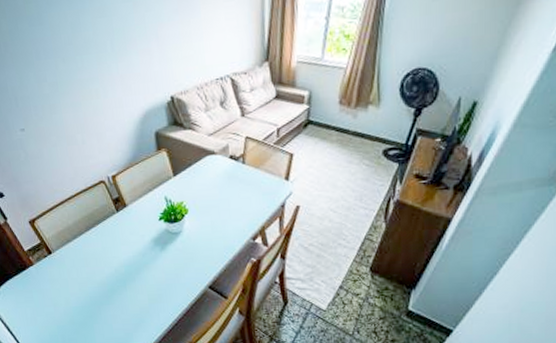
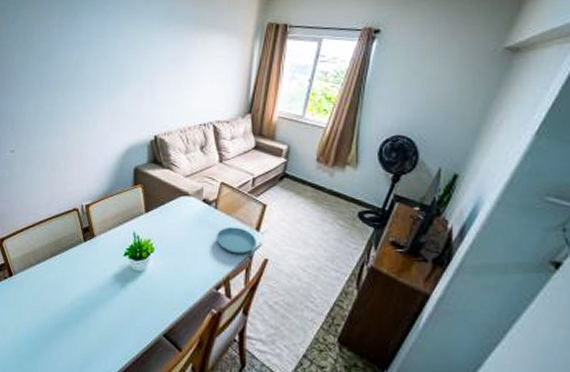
saucer: none [247,179,287,205] -> present [216,227,256,255]

